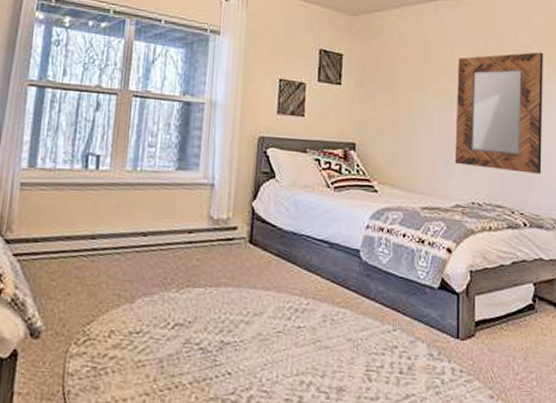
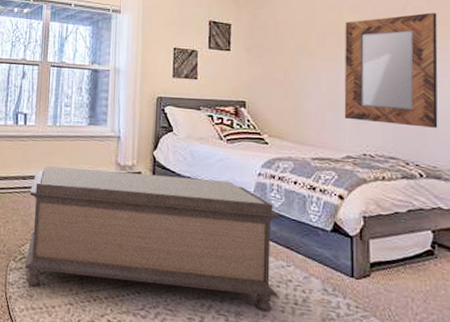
bench: none [90,221,387,386] -> present [25,166,280,313]

